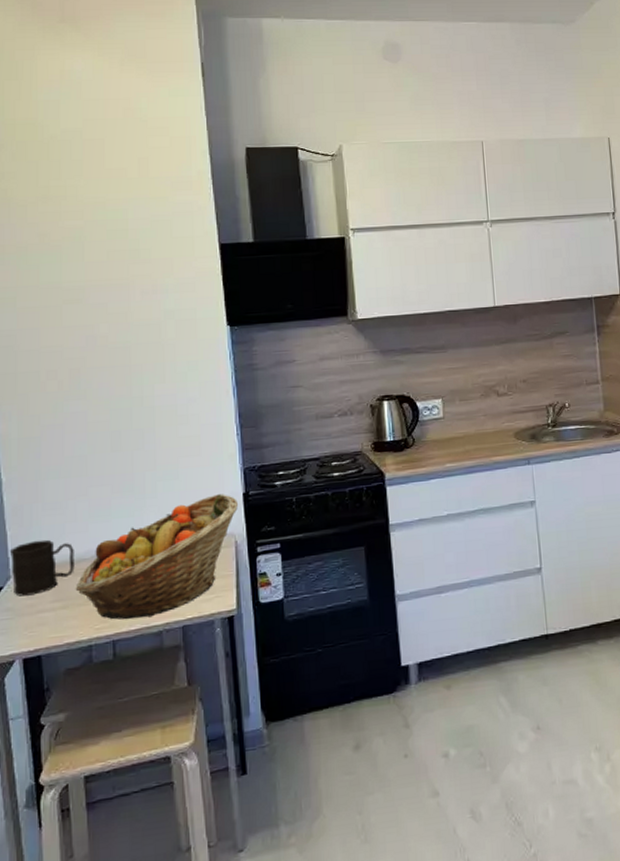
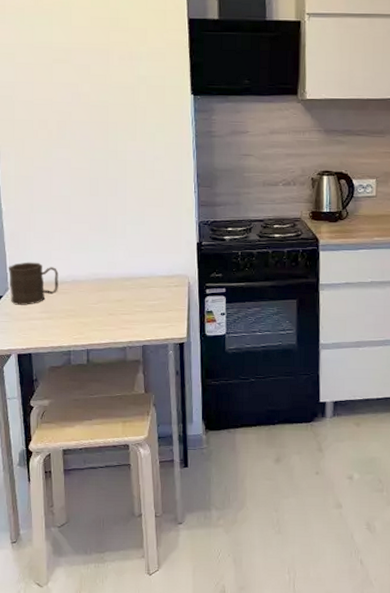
fruit basket: present [75,494,238,620] -> none [58,241,192,335]

